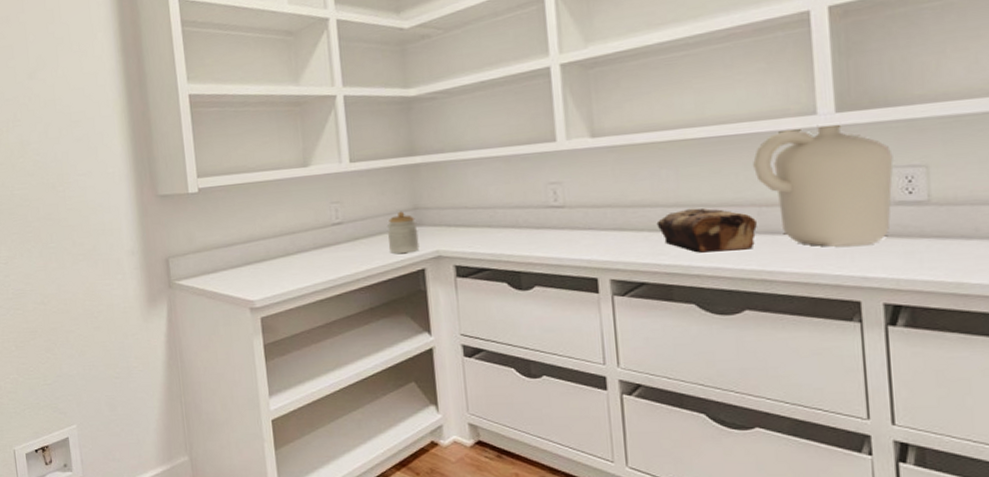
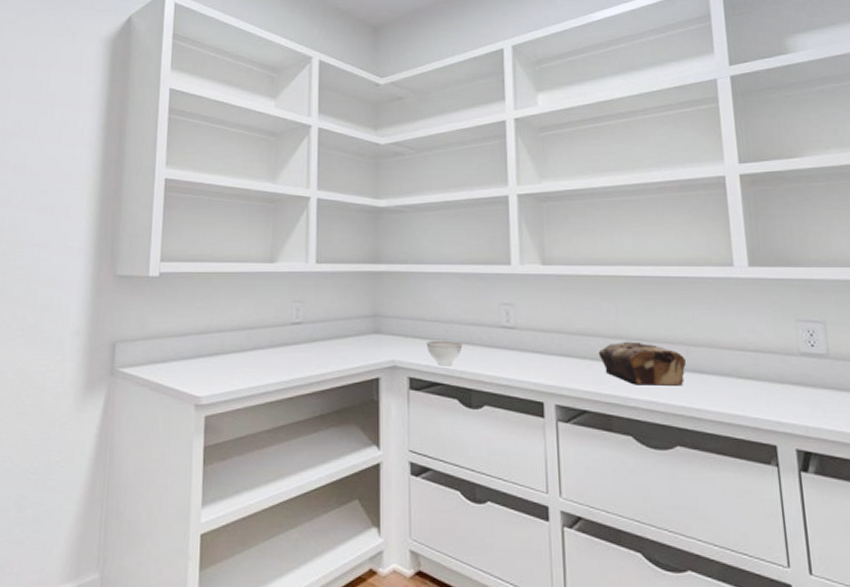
jar: present [387,211,420,254] -> none [345,317,376,361]
bowl: none [470,225,509,252] -> present [426,340,463,366]
water jug: present [753,124,893,247] -> none [682,275,798,392]

